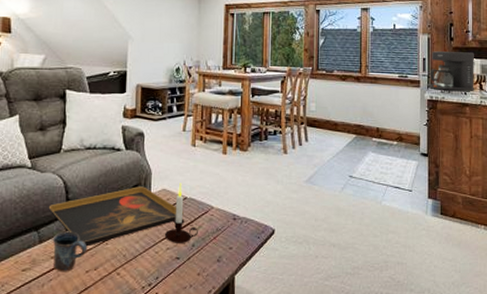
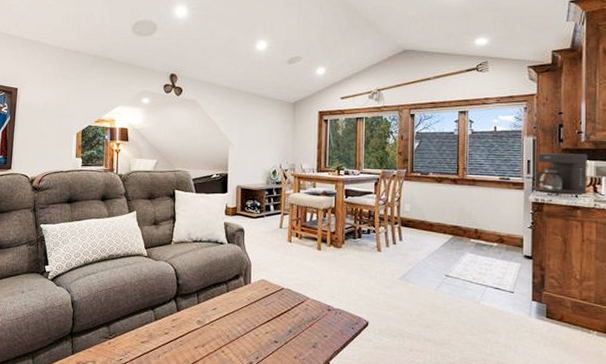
decorative tray: present [48,186,185,247] -> none [162,276,282,326]
mug: present [52,231,88,272] -> none [166,311,196,347]
candle: present [164,183,198,244] -> none [263,274,295,330]

